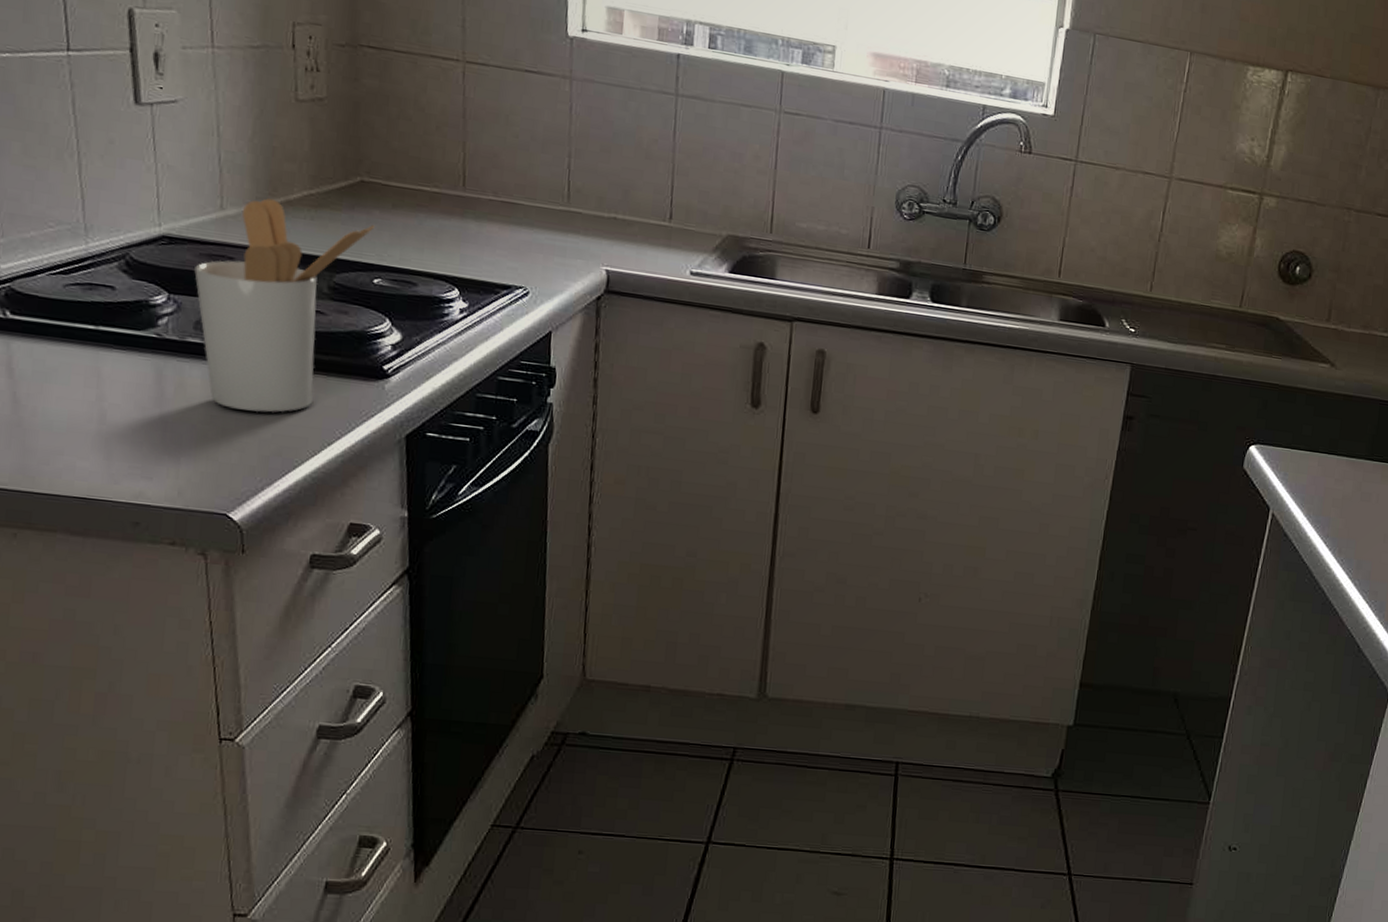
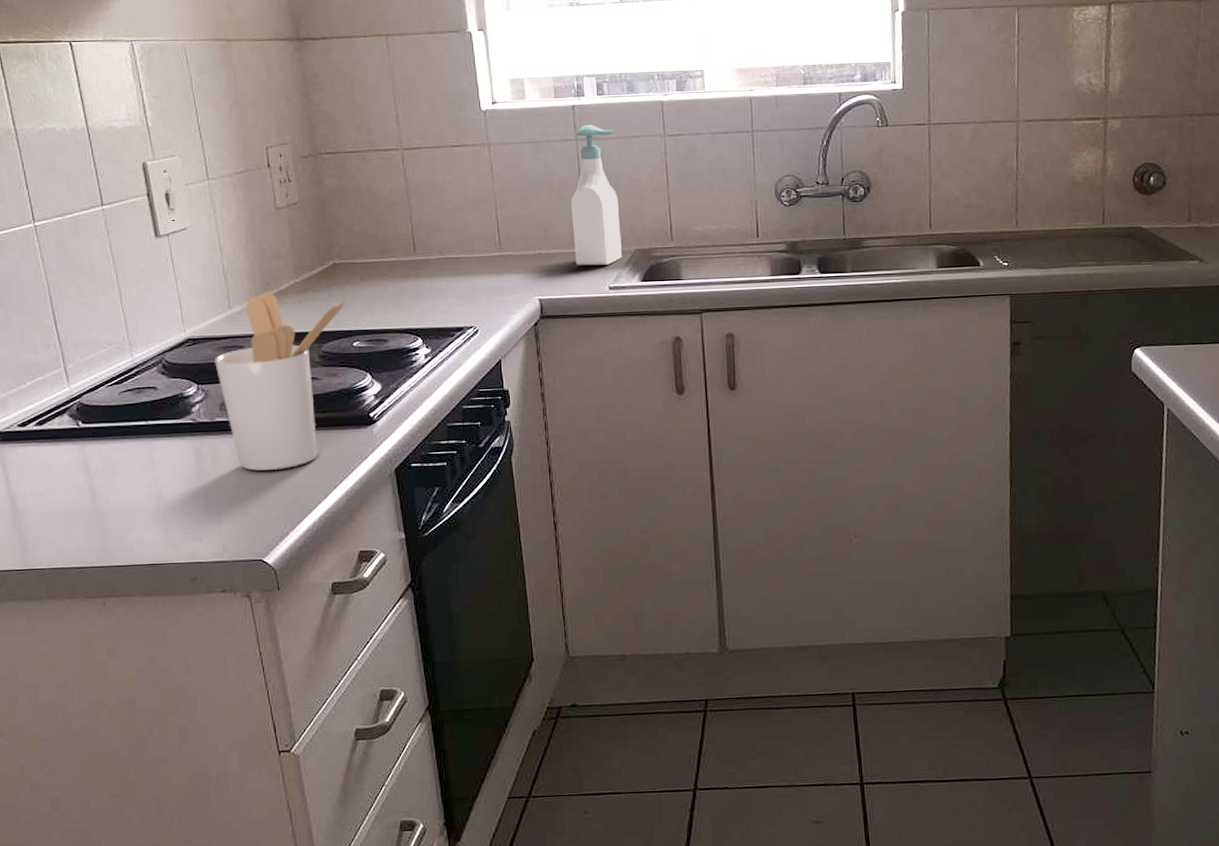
soap bottle: none [656,80,722,246] -> present [571,125,622,266]

